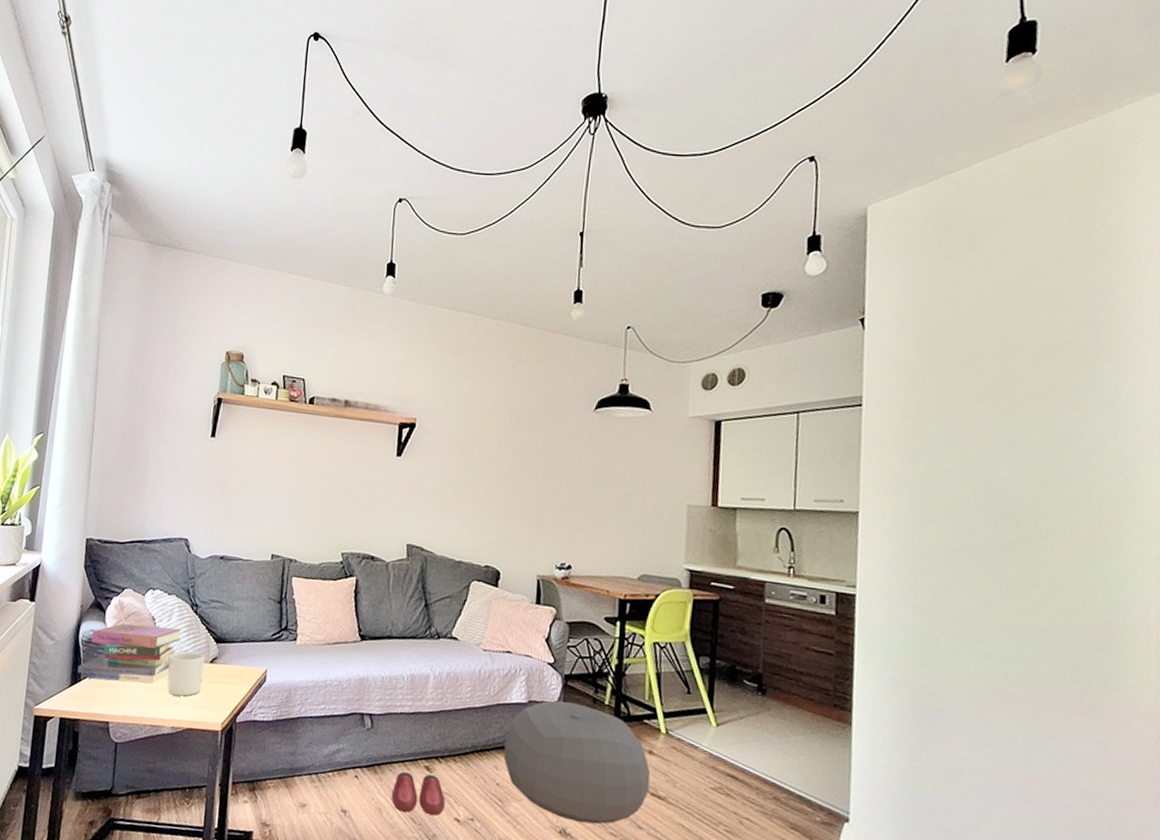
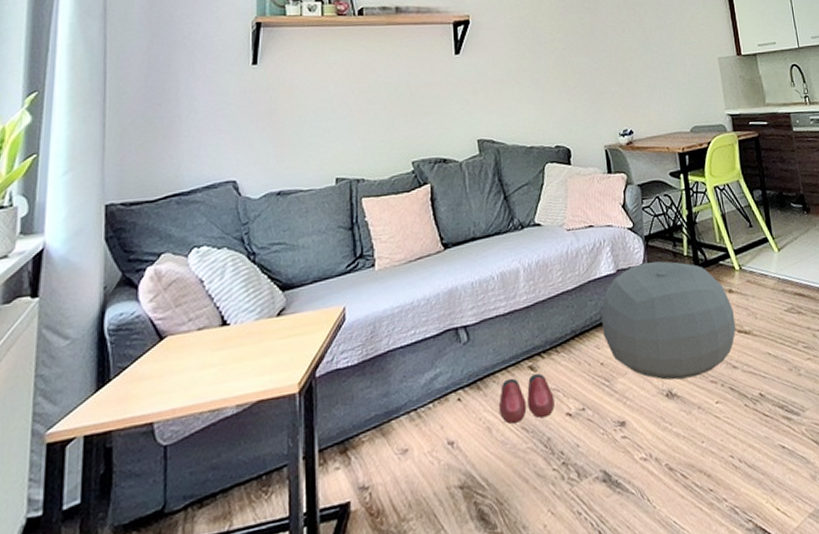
books: present [77,623,181,684] -> none [105,285,237,377]
mug: present [167,651,205,697] -> none [225,307,270,367]

